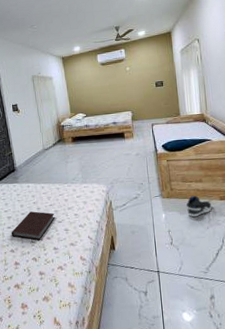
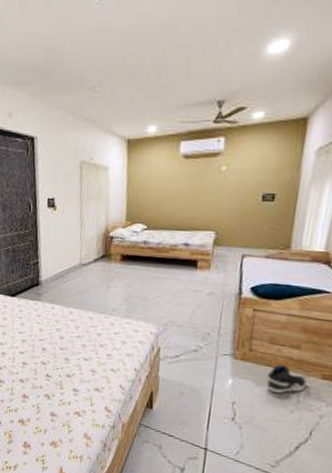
notebook: present [11,211,55,241] -> none [23,339,81,376]

